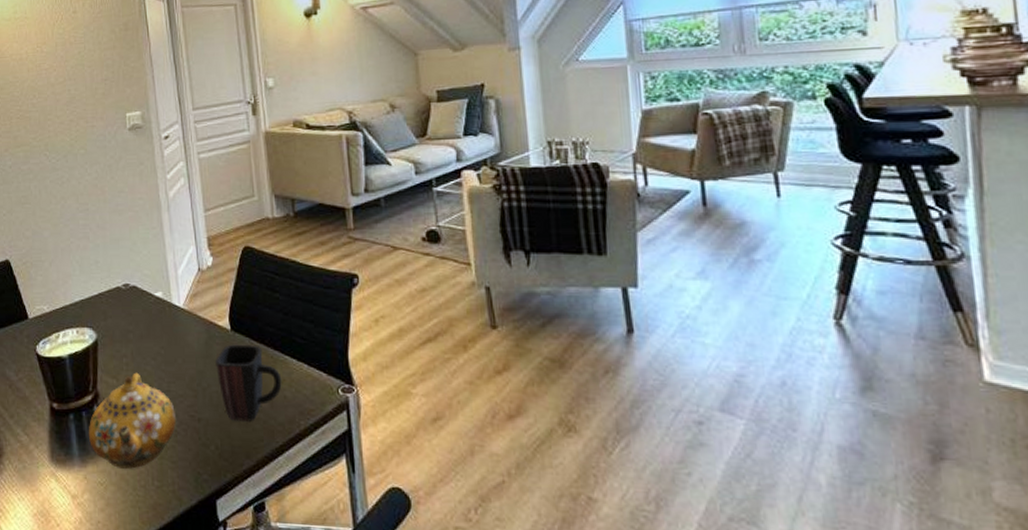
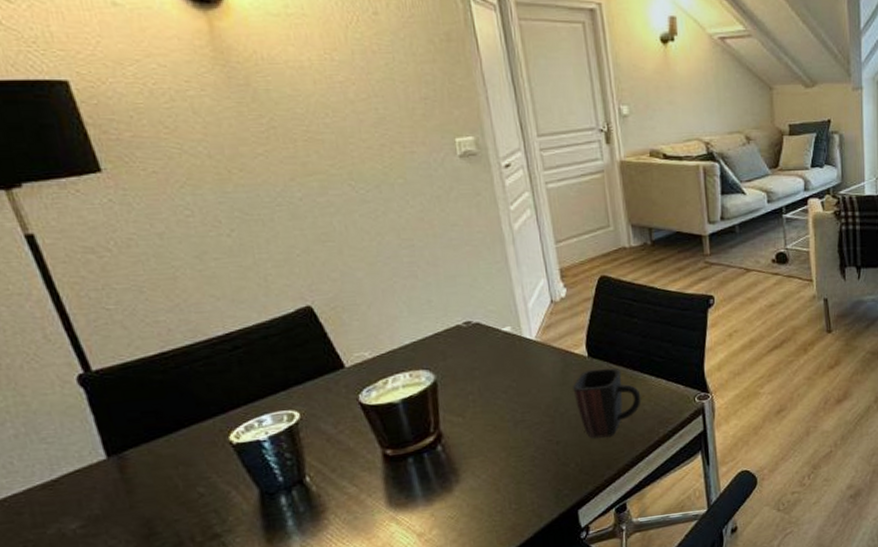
teapot: present [88,372,177,469] -> none [432,407,533,500]

